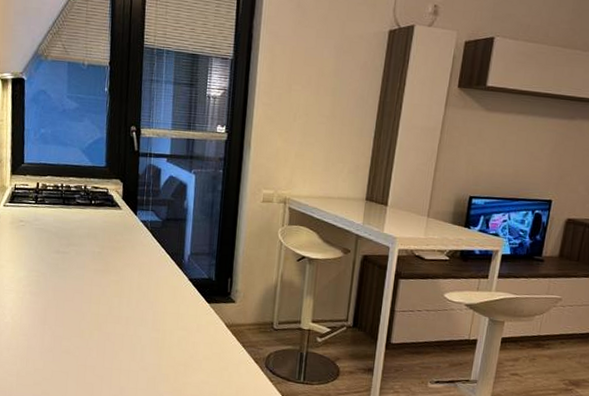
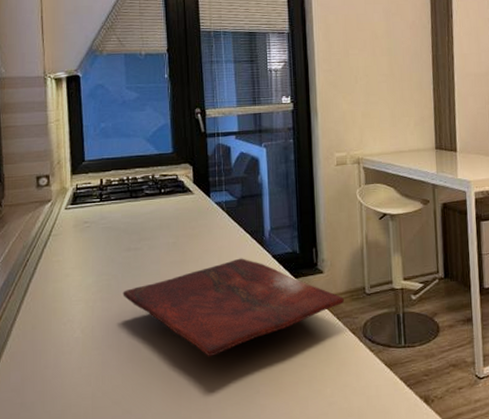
cutting board: none [49,276,253,360] -> present [123,258,345,357]

